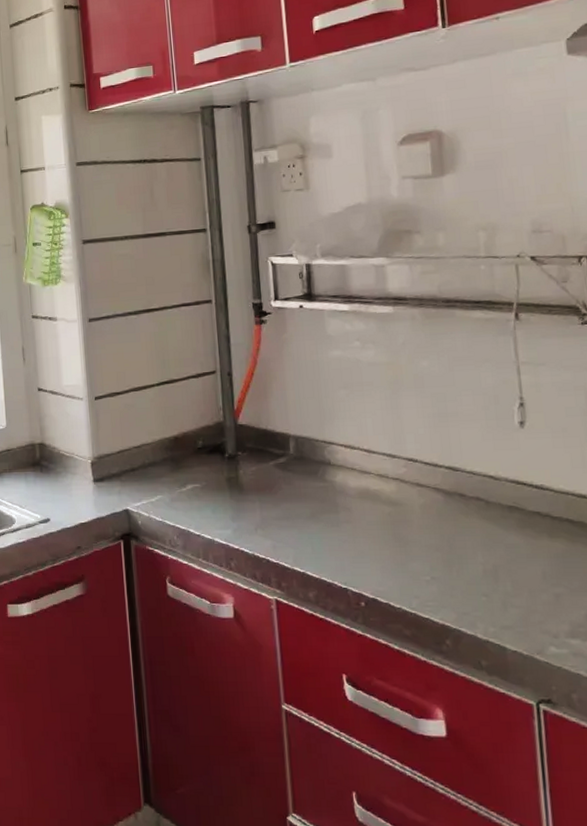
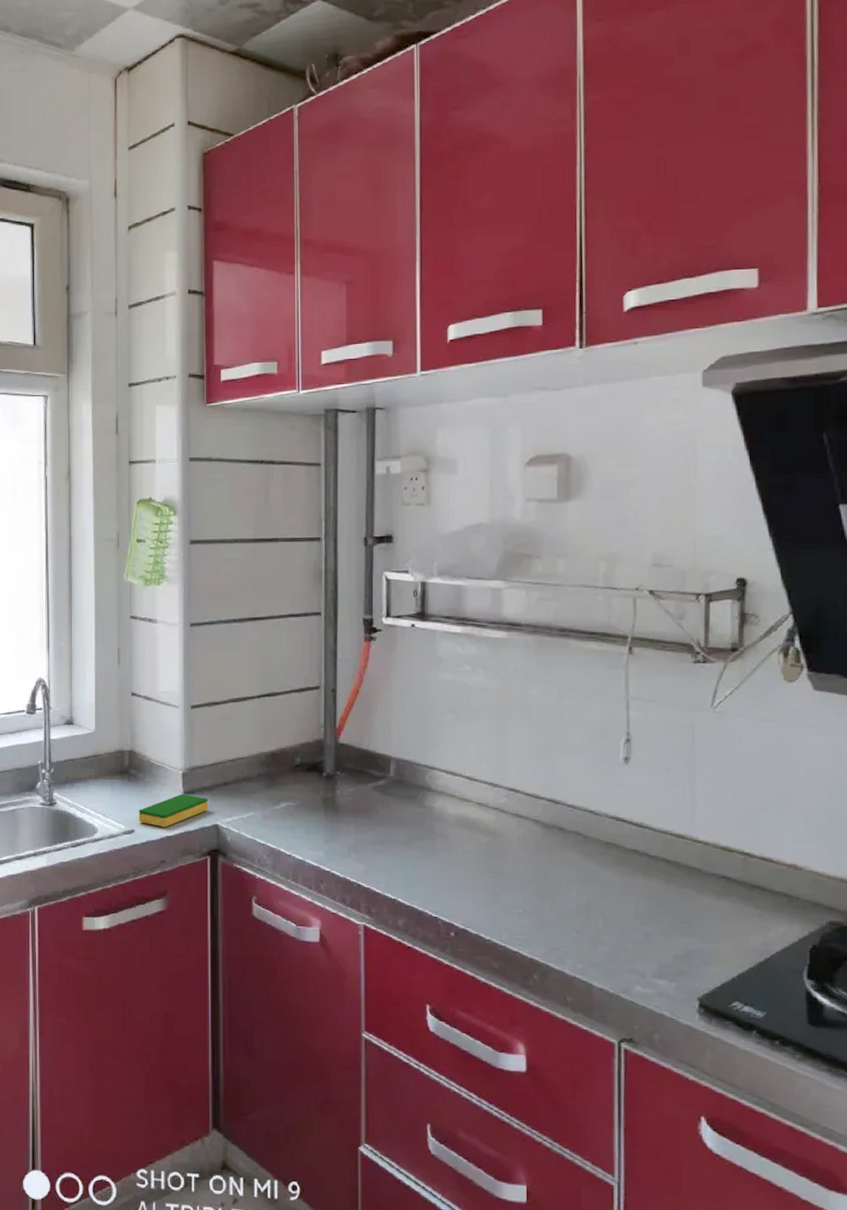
dish sponge: none [52,481,118,515] -> present [138,793,209,827]

